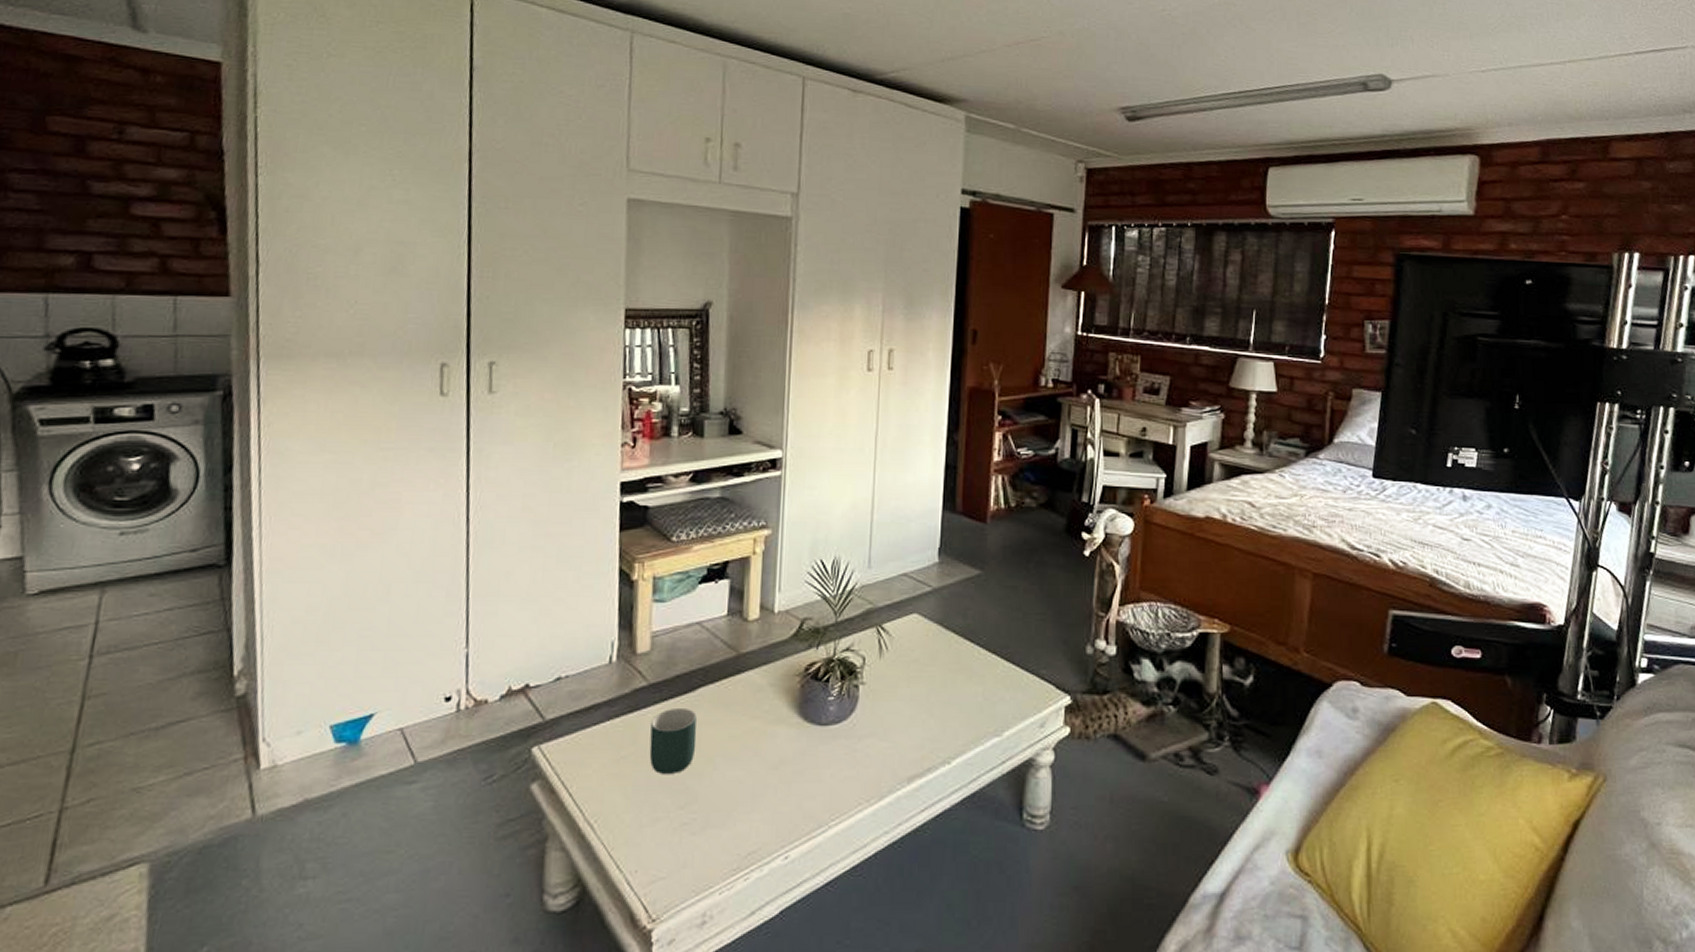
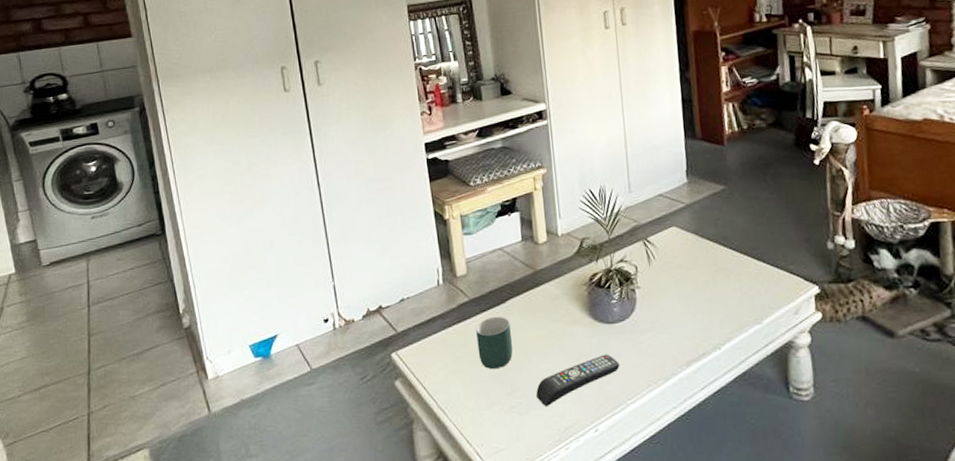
remote control: none [717,763,827,826] -> present [536,354,620,407]

